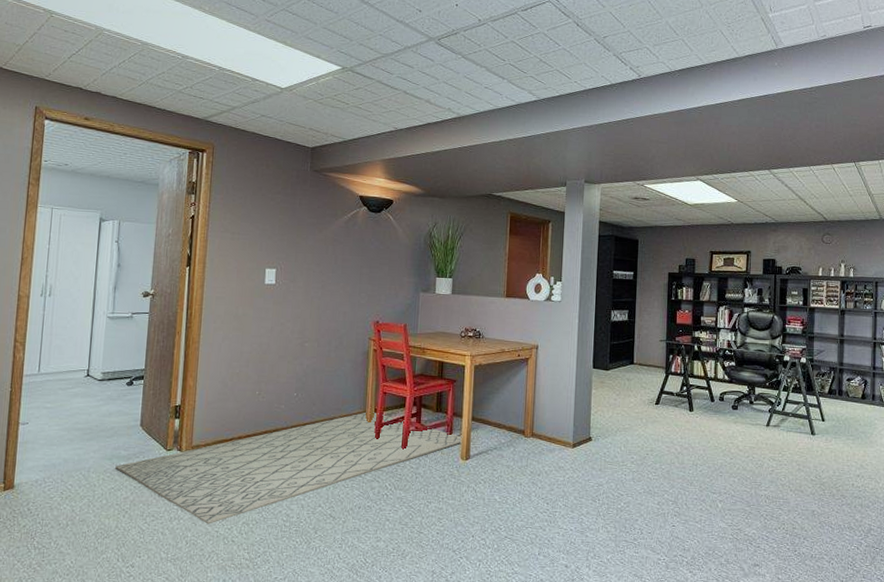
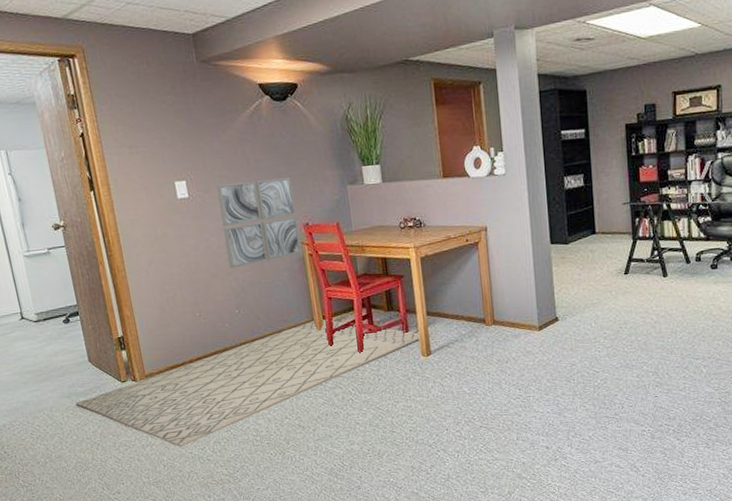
wall art: none [298,276,371,354] -> present [217,178,301,269]

